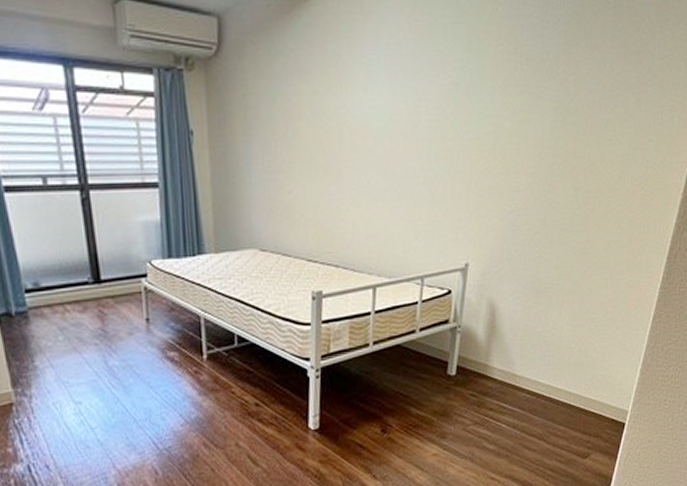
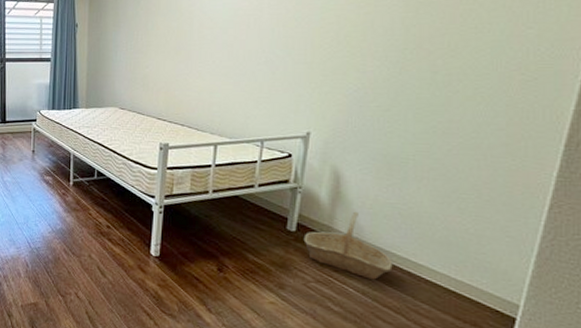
basket: none [463,345,538,412] -> present [303,211,393,280]

